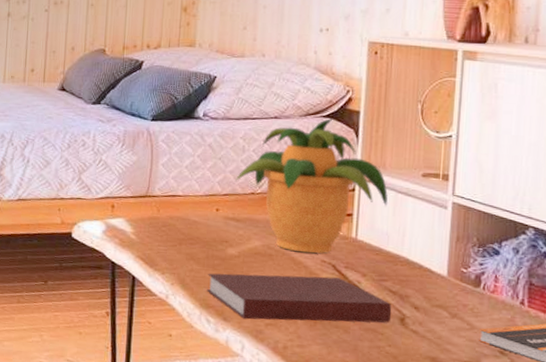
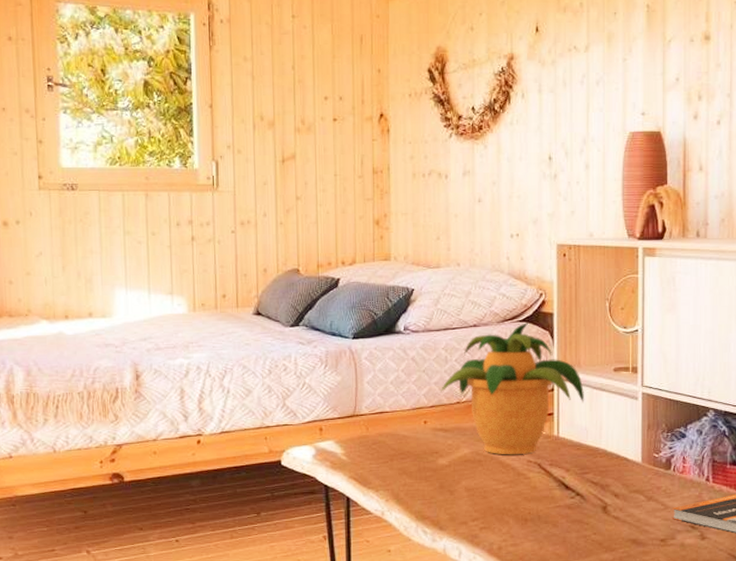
notebook: present [207,273,392,323] -> none [421,475,595,526]

